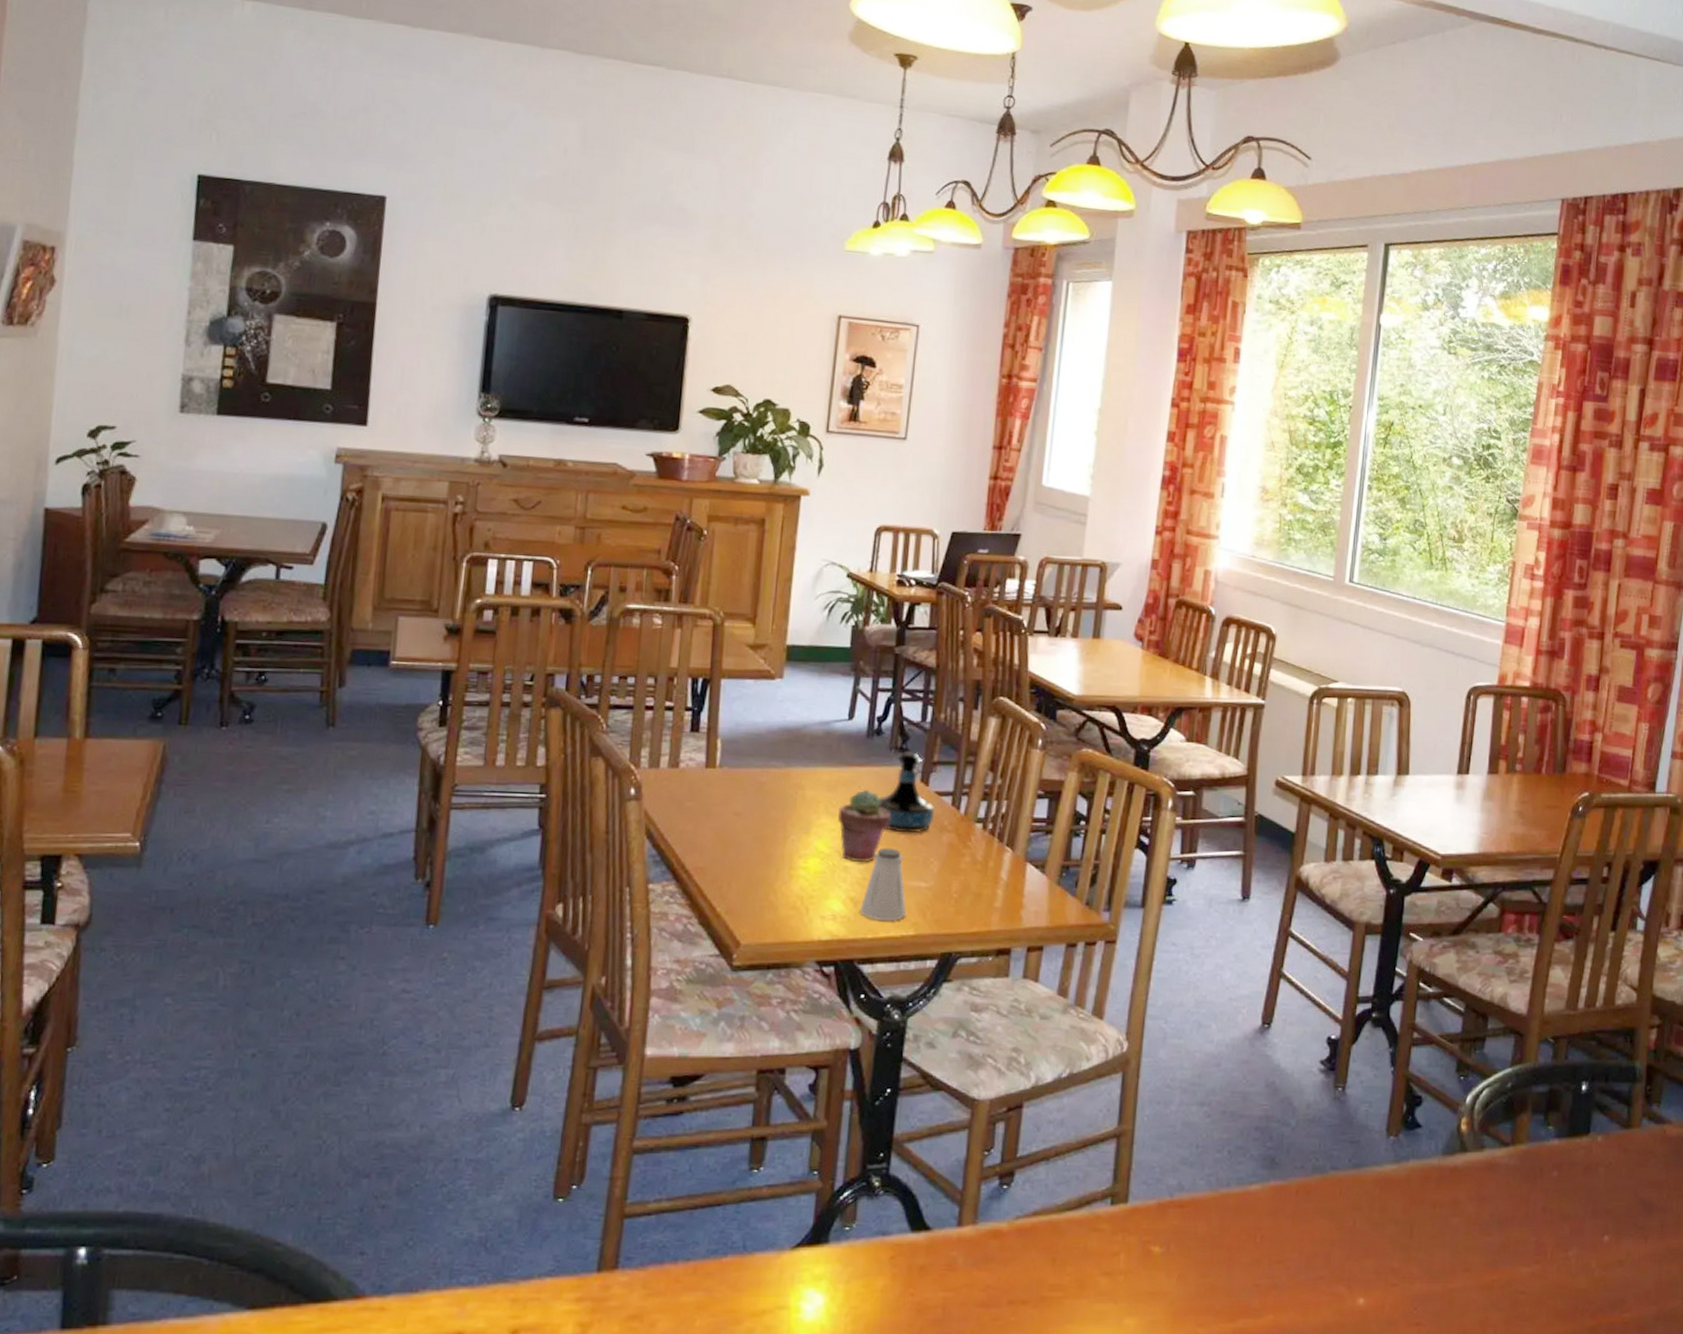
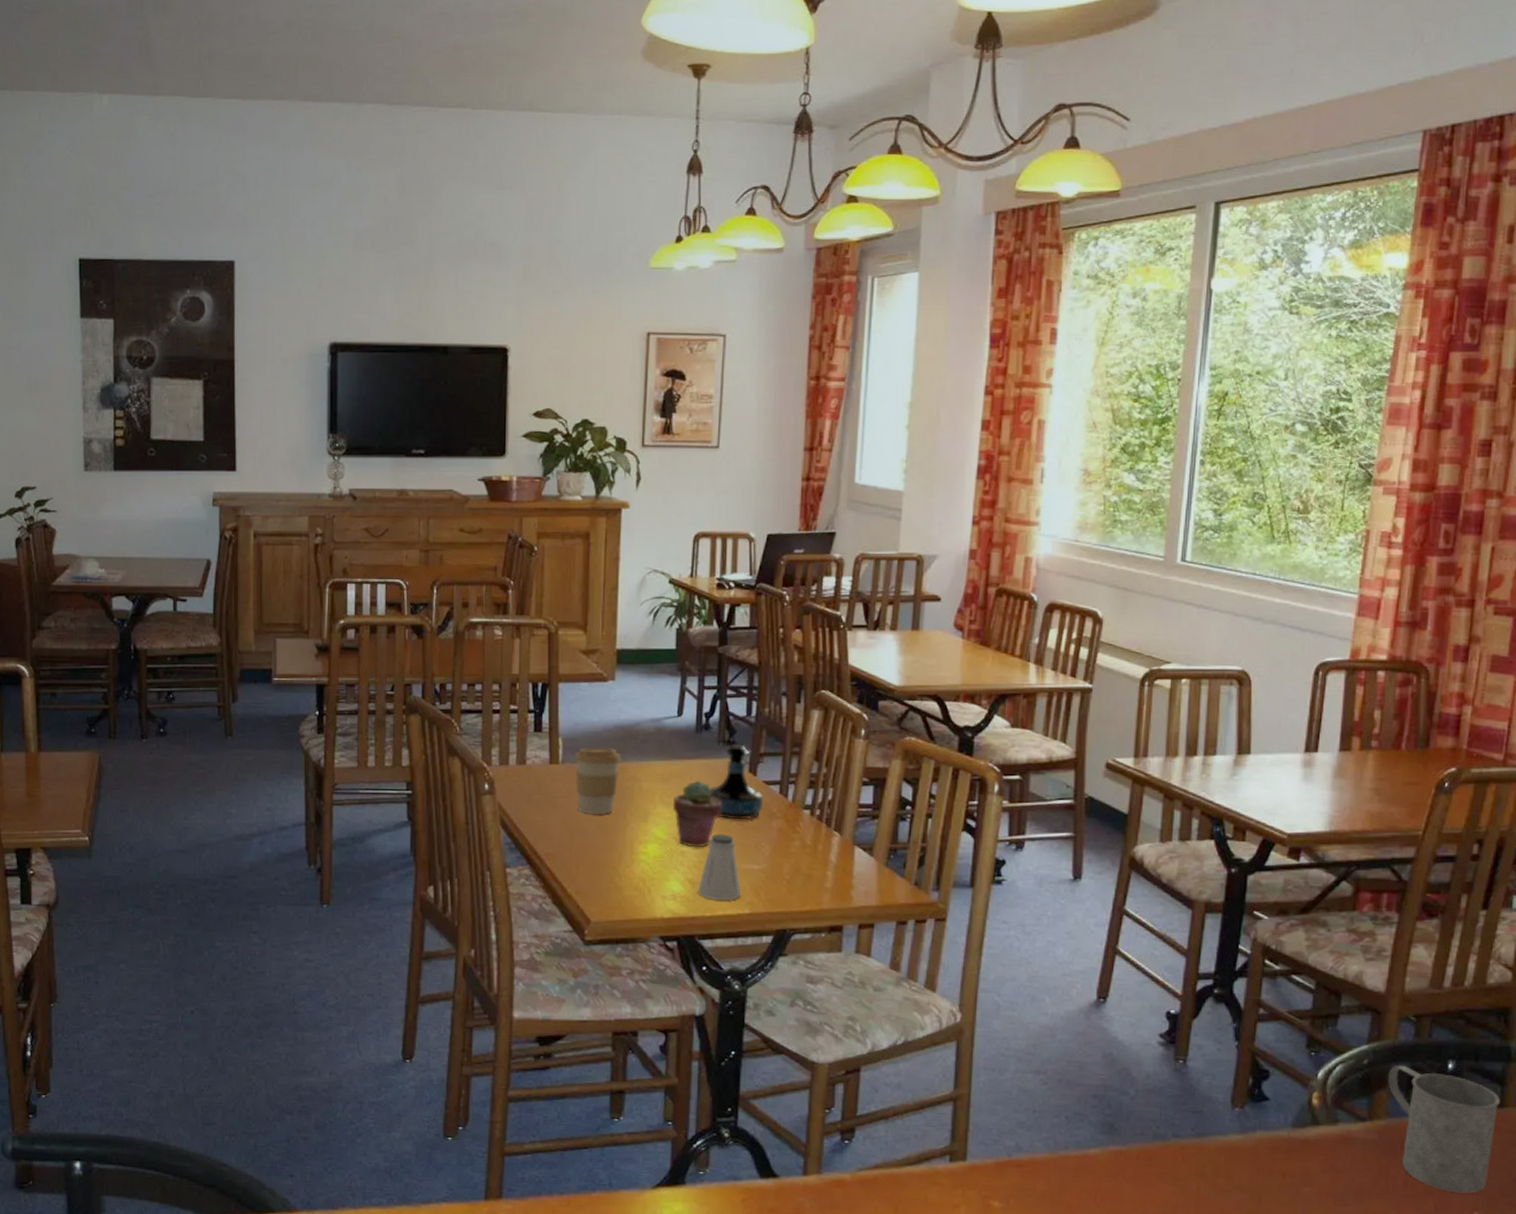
coffee cup: none [733,750,785,826] -> present [574,746,621,815]
mug: none [1529,1087,1627,1217] -> present [1388,1065,1500,1194]

